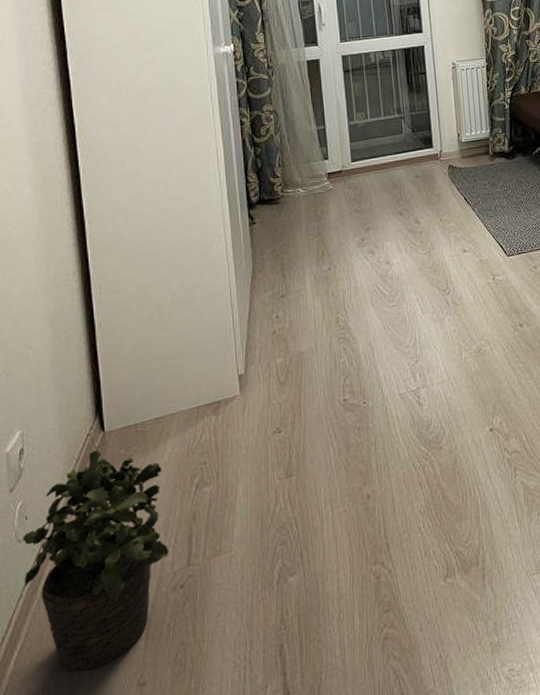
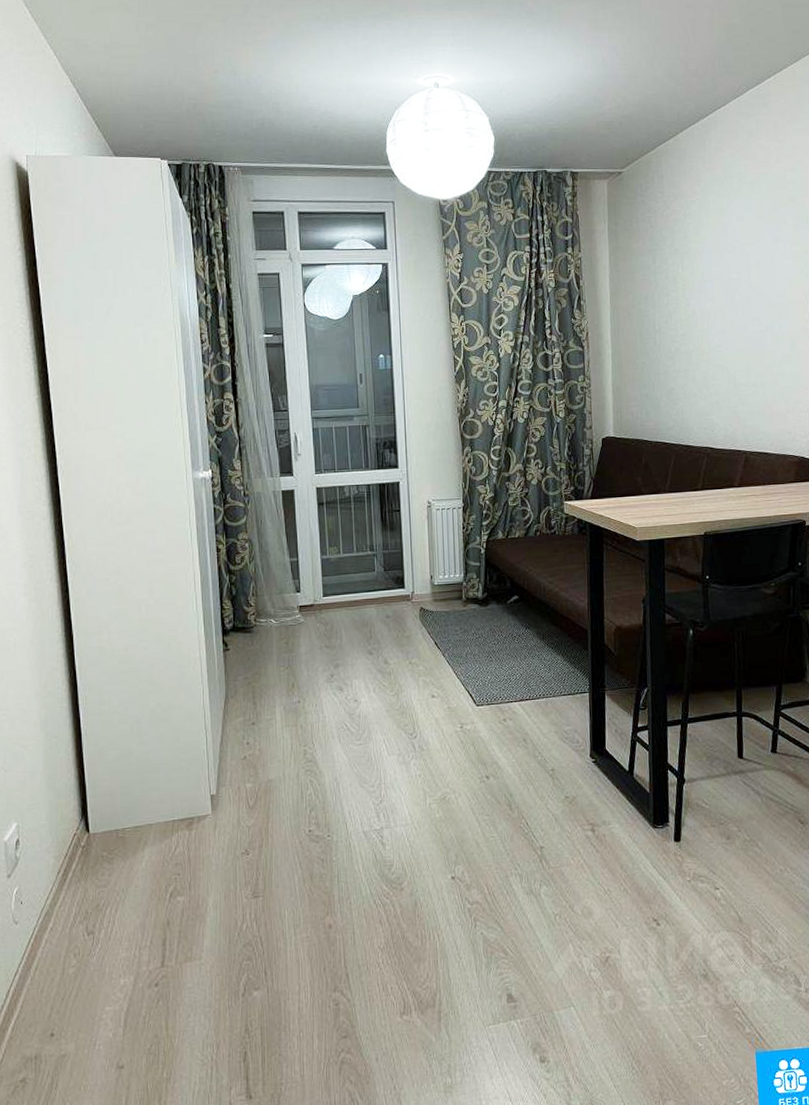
potted plant: present [23,449,168,672] -> none [18,849,145,1047]

